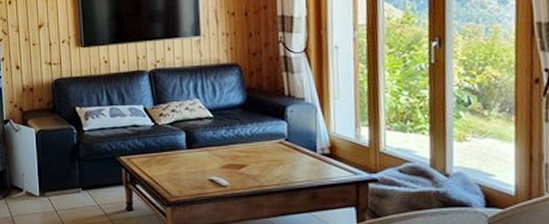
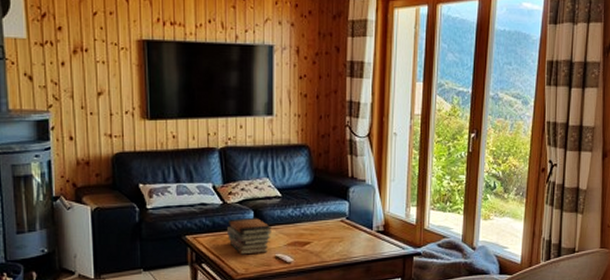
book stack: none [159,138,205,177] -> present [227,217,272,255]

